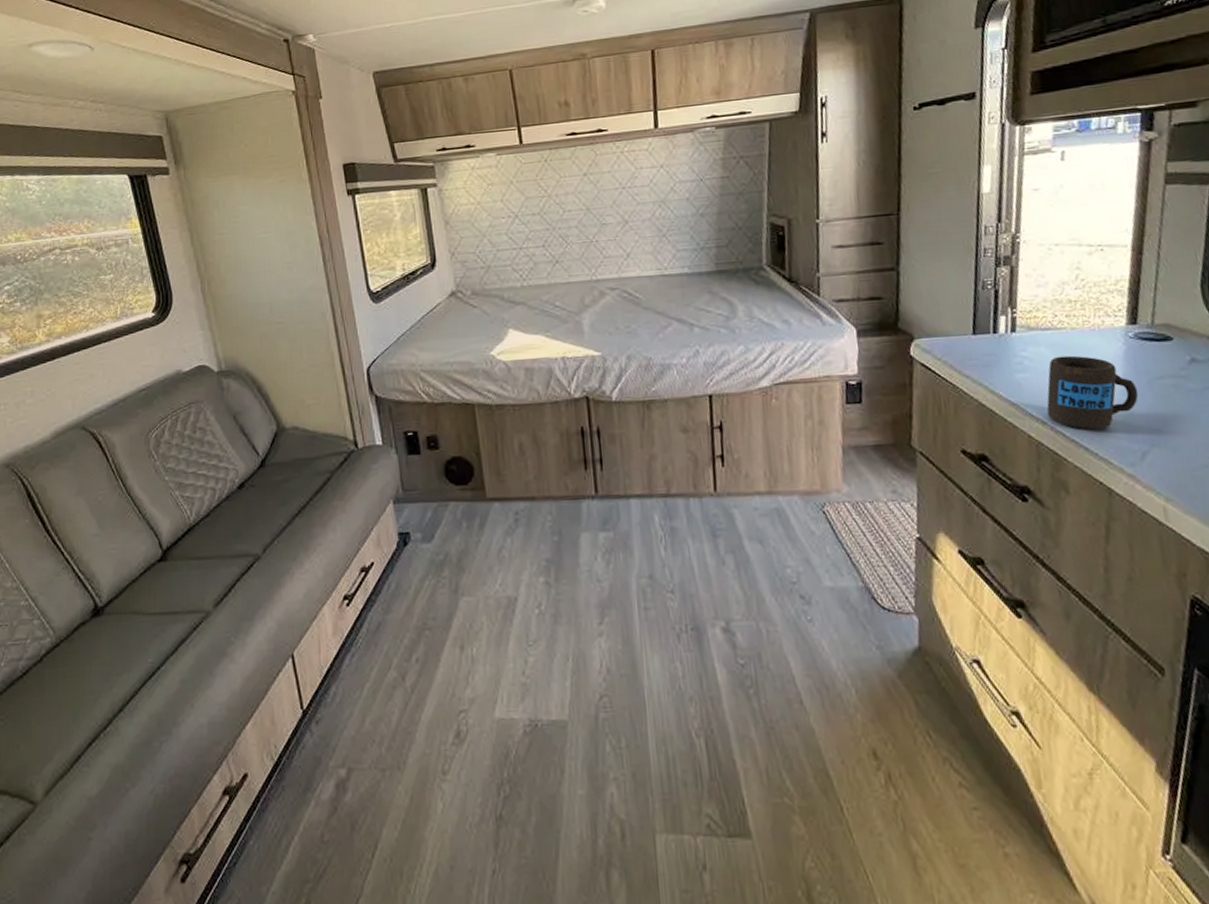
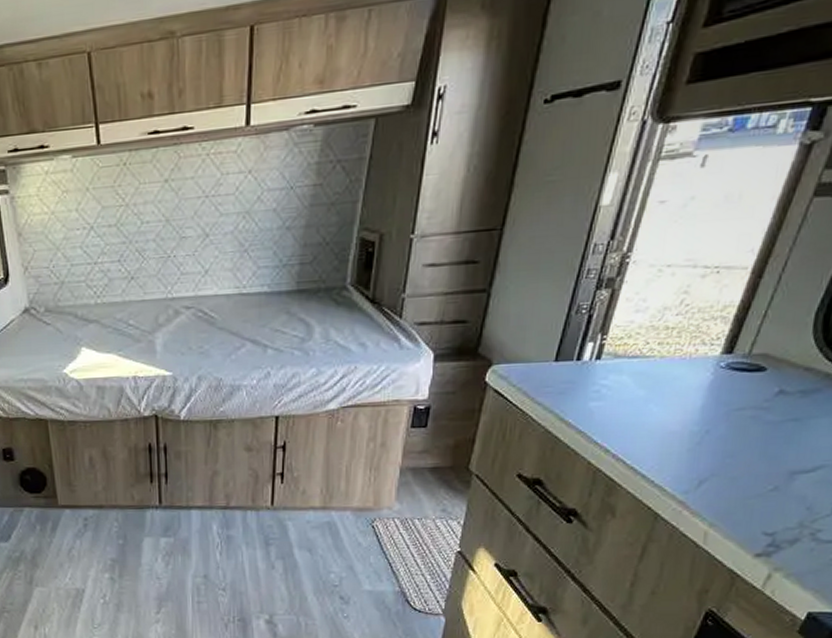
mug: present [1047,355,1139,430] -> none [613,384,713,458]

